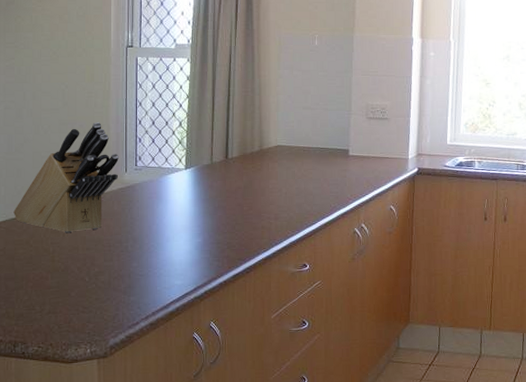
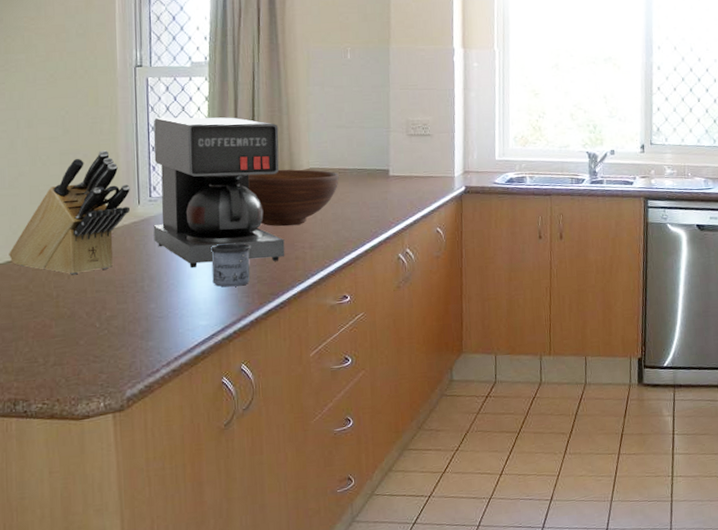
coffee maker: none [138,94,253,232] -> present [153,117,285,267]
mug: none [186,211,223,251] -> present [210,242,252,287]
fruit bowl: none [222,145,303,198] -> present [248,169,339,227]

